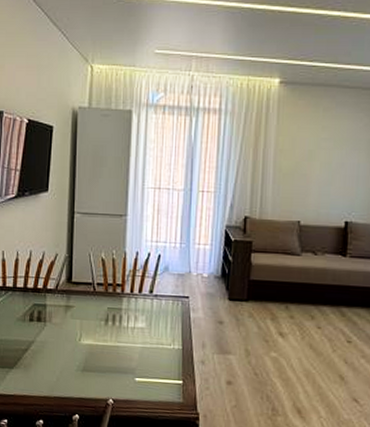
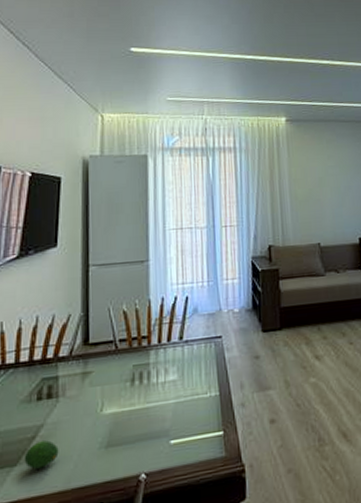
fruit: none [19,354,45,375] -> present [24,440,59,469]

